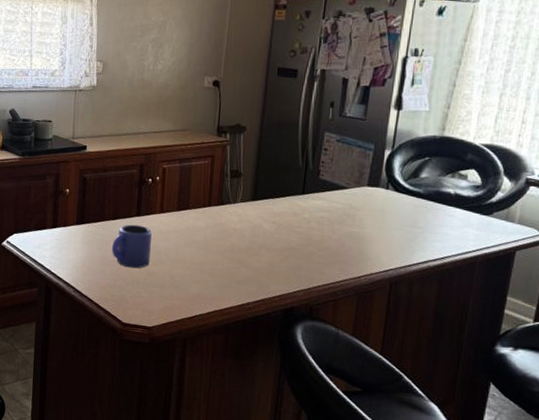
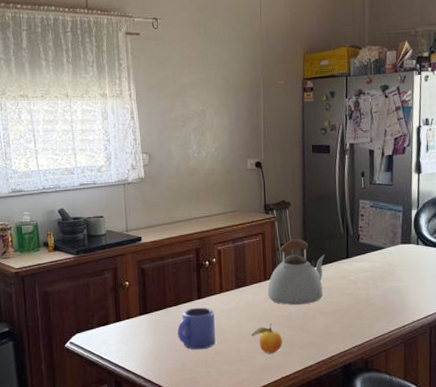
fruit: none [187,252,221,284] -> present [250,323,283,354]
kettle: none [210,166,278,238] -> present [268,239,325,306]

